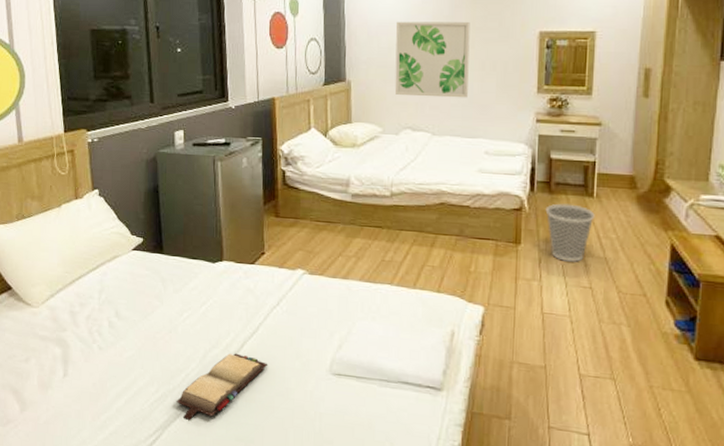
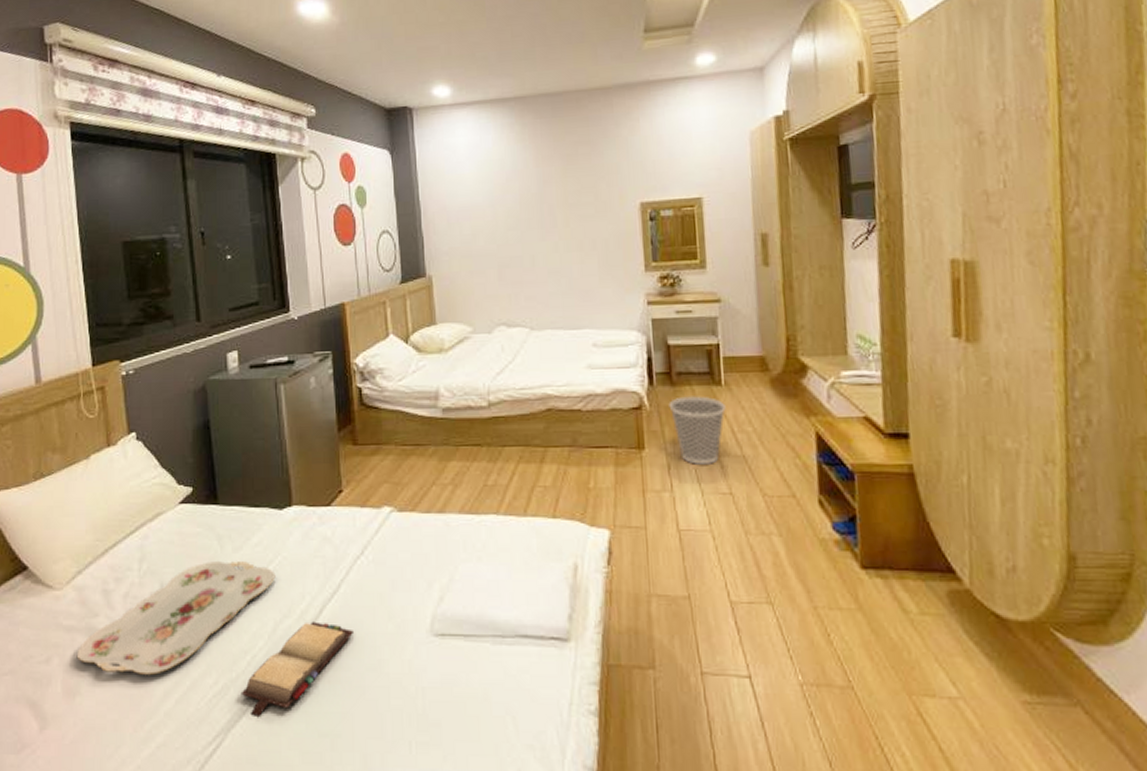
serving tray: none [49,298,207,380] -> present [76,561,276,675]
wall art: present [394,21,470,98] -> none [479,199,567,288]

